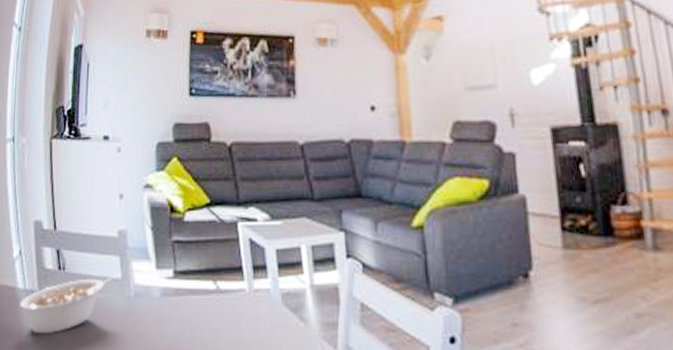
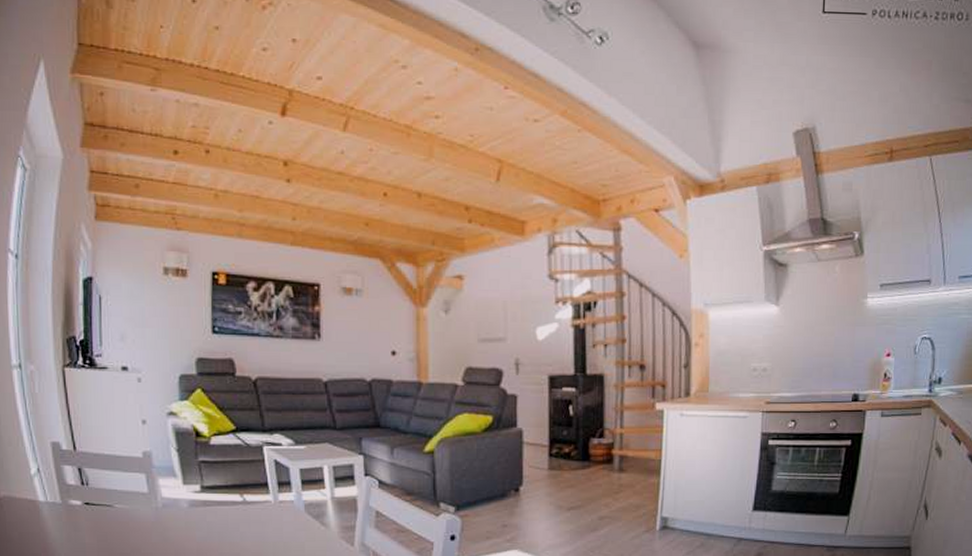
legume: present [20,272,121,335] -> none [42,487,148,540]

